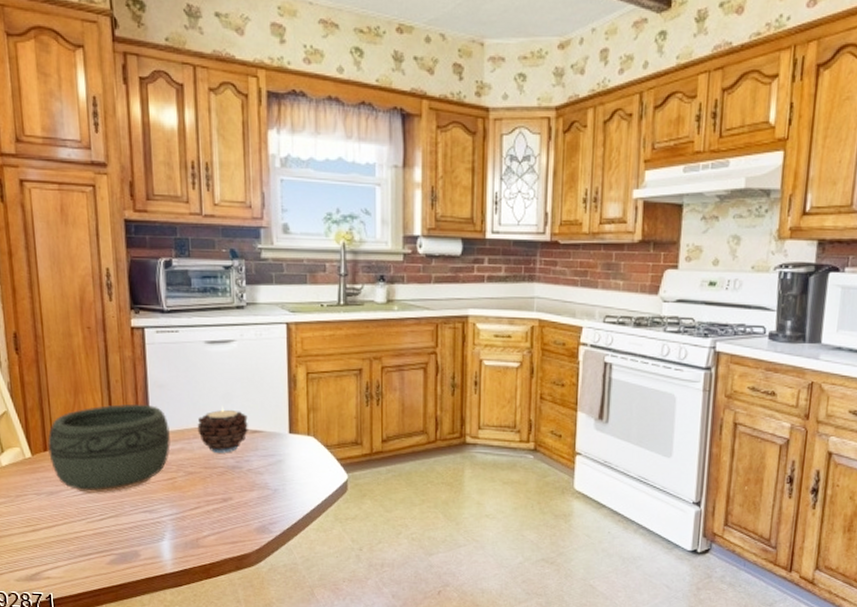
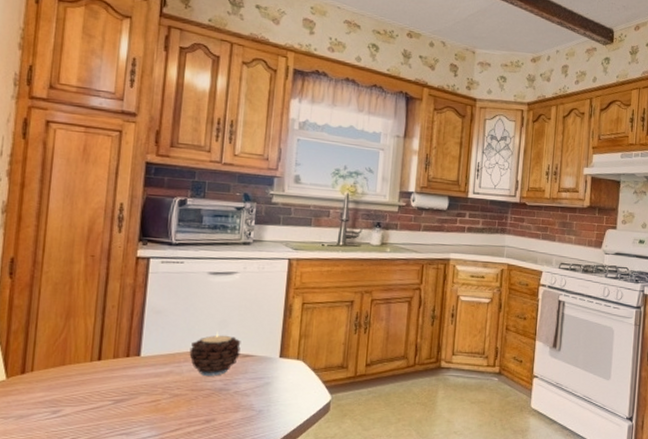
bowl: present [47,404,171,493] -> none [26,328,161,416]

